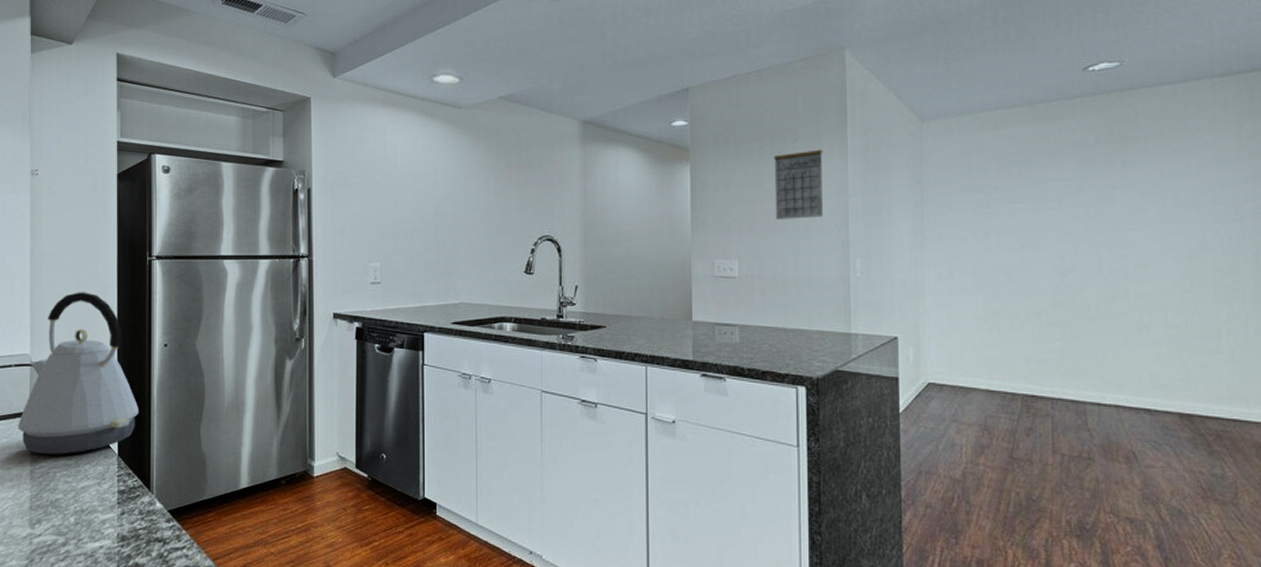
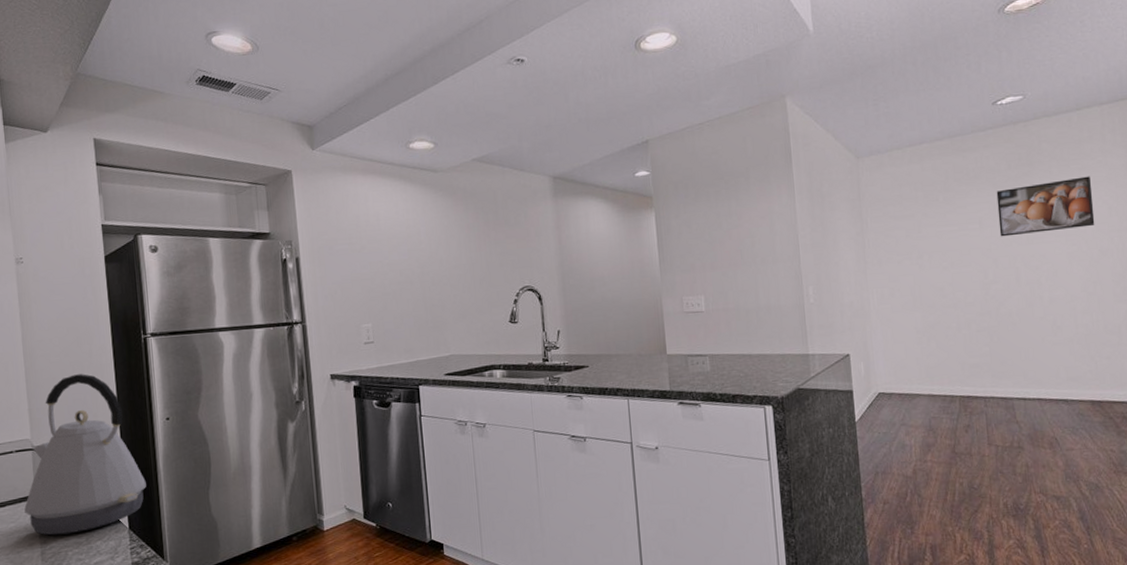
calendar: present [774,149,823,220] -> none [729,189,777,256]
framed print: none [1081,157,1197,219] -> present [996,176,1095,237]

